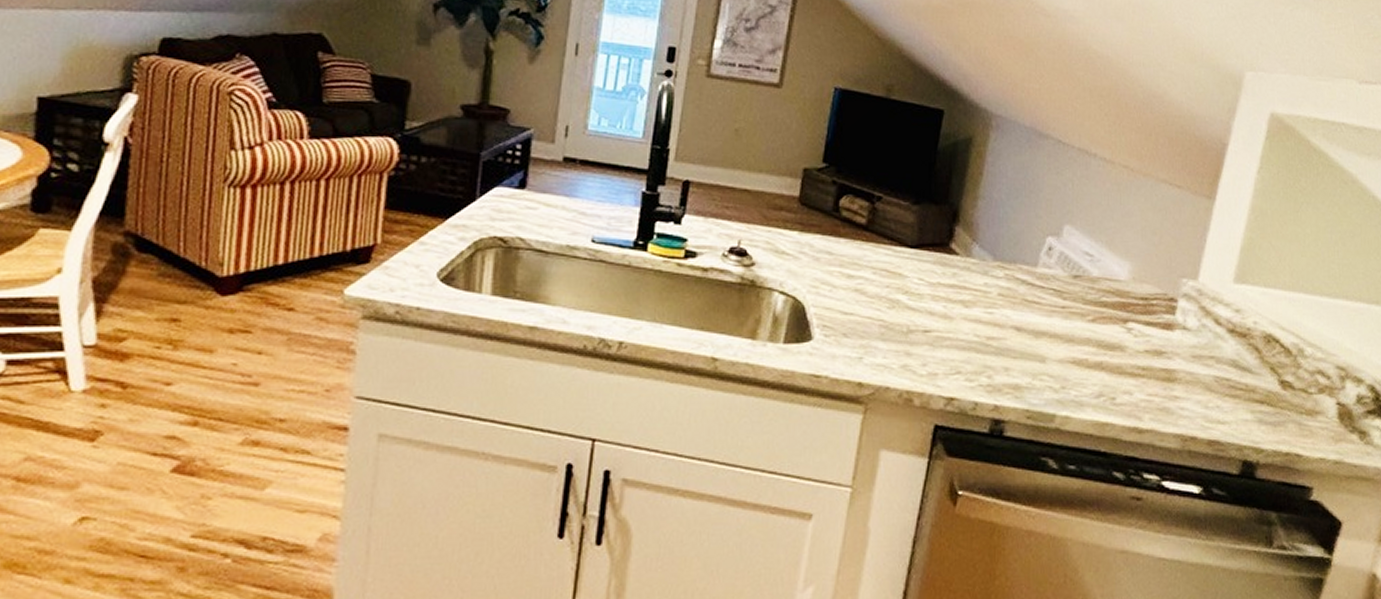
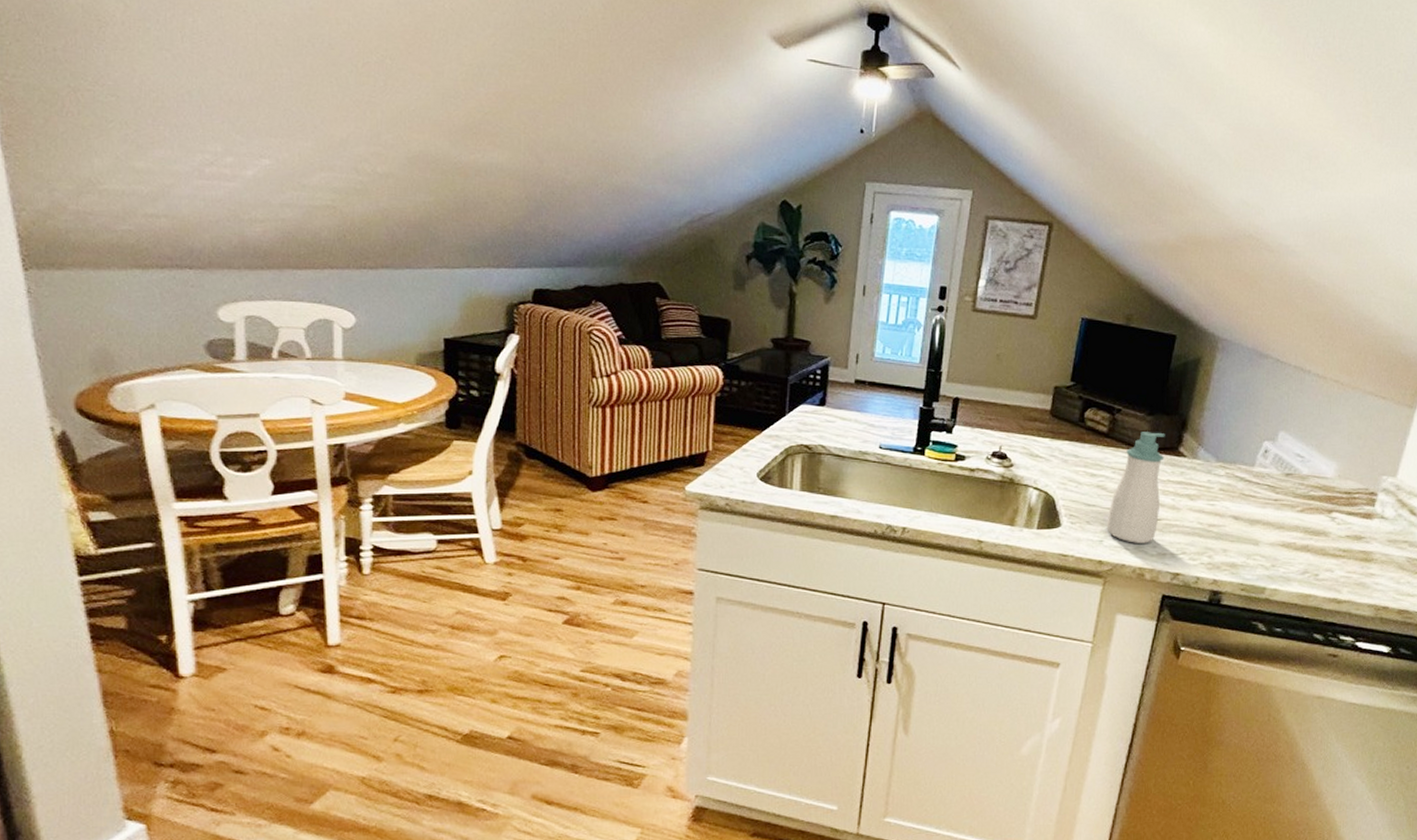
soap bottle: none [867,224,934,361] -> present [1106,432,1165,543]

